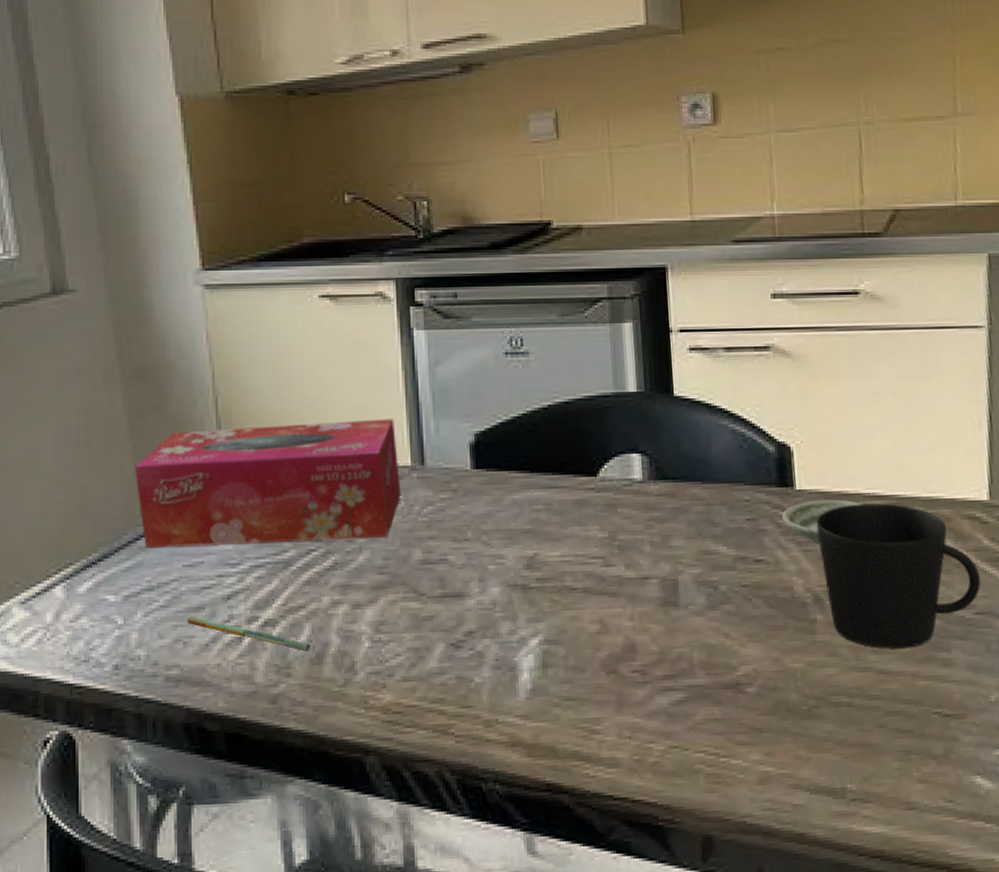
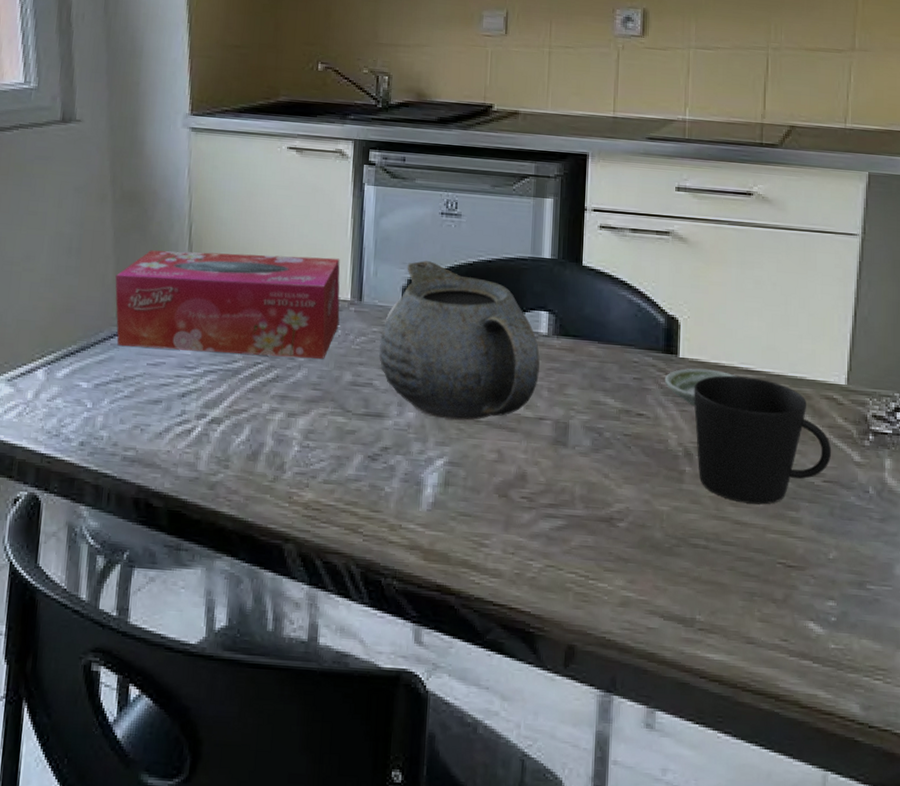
pen: present [187,616,311,653] -> none [146,407,249,450]
teapot: none [450,410,638,591] -> present [379,261,540,421]

